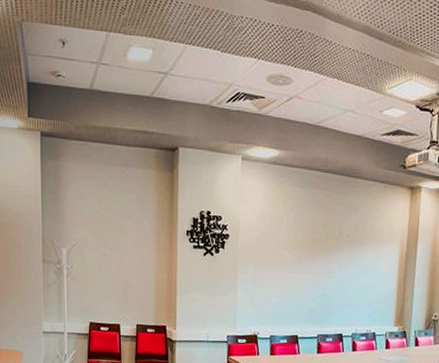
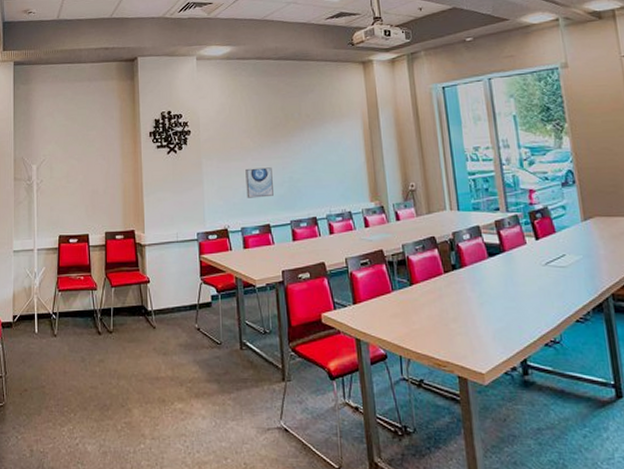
wall art: none [278,280,306,310] -> present [245,167,274,198]

